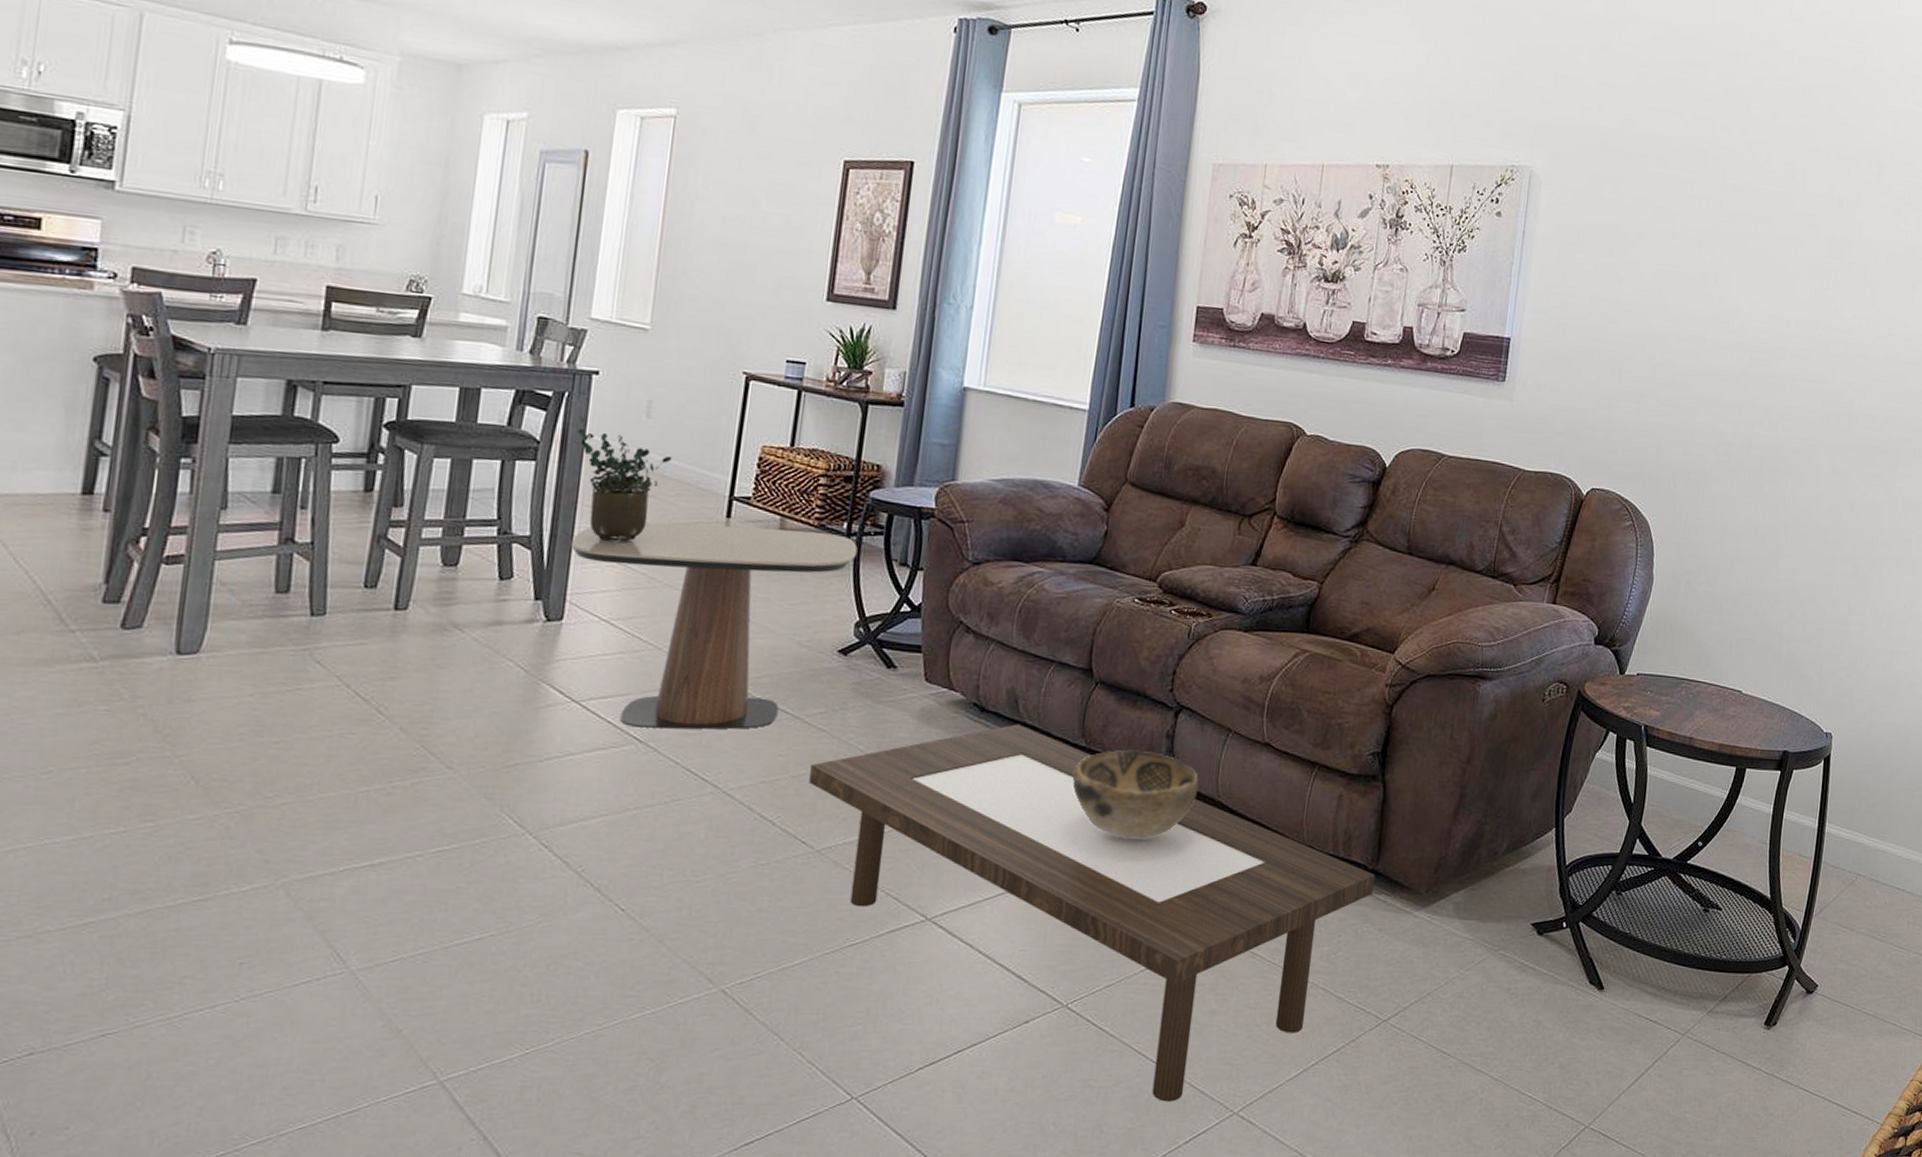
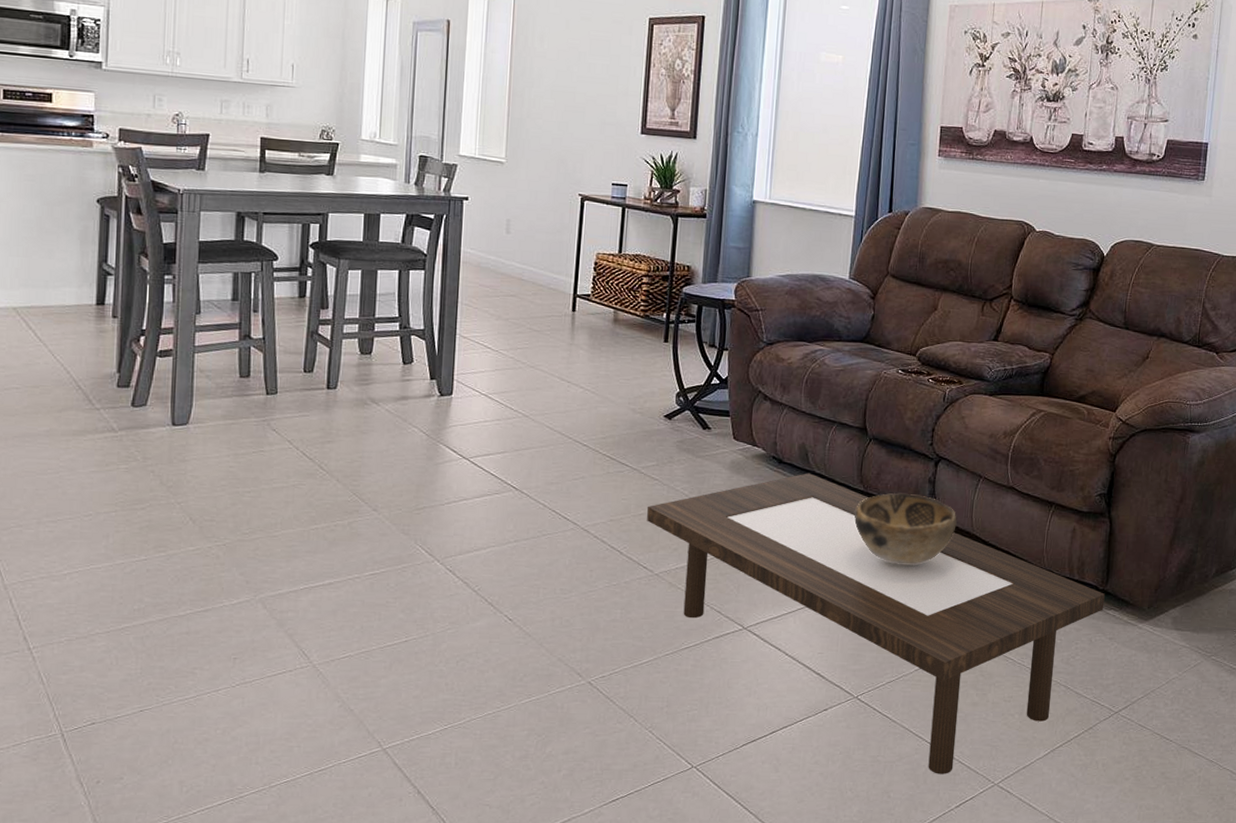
side table: present [570,522,858,730] -> none [455,316,675,479]
potted plant: present [577,415,672,542] -> none [454,233,528,333]

